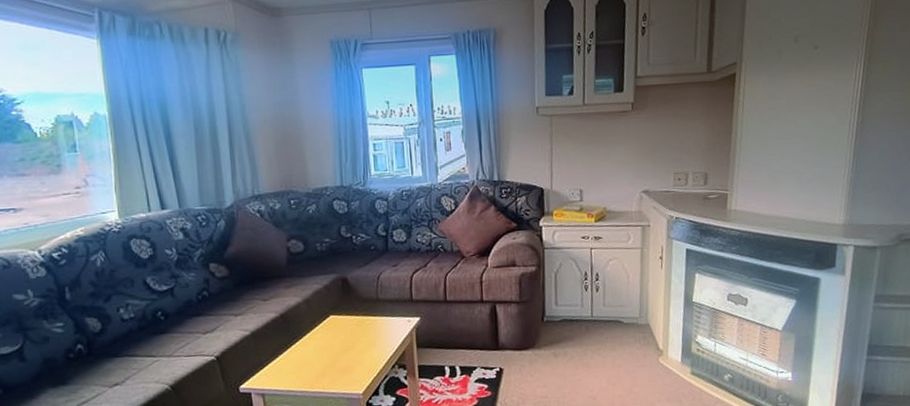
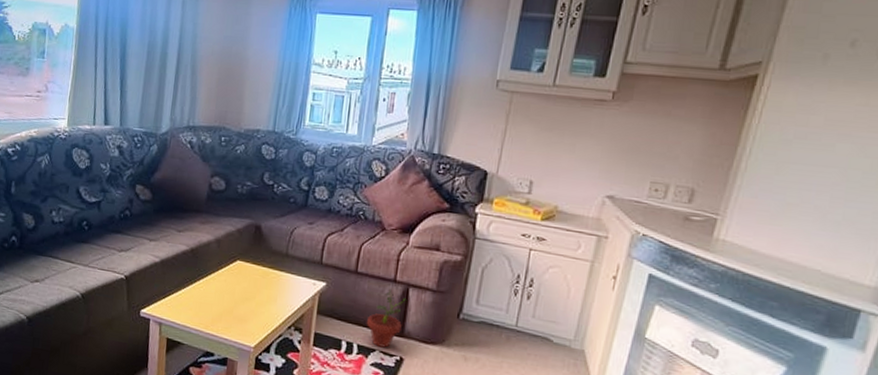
potted plant: none [463,310,497,364] -> present [366,290,408,348]

